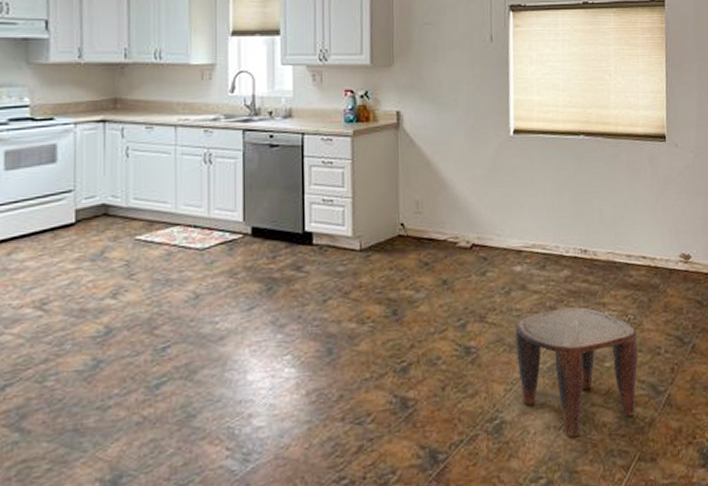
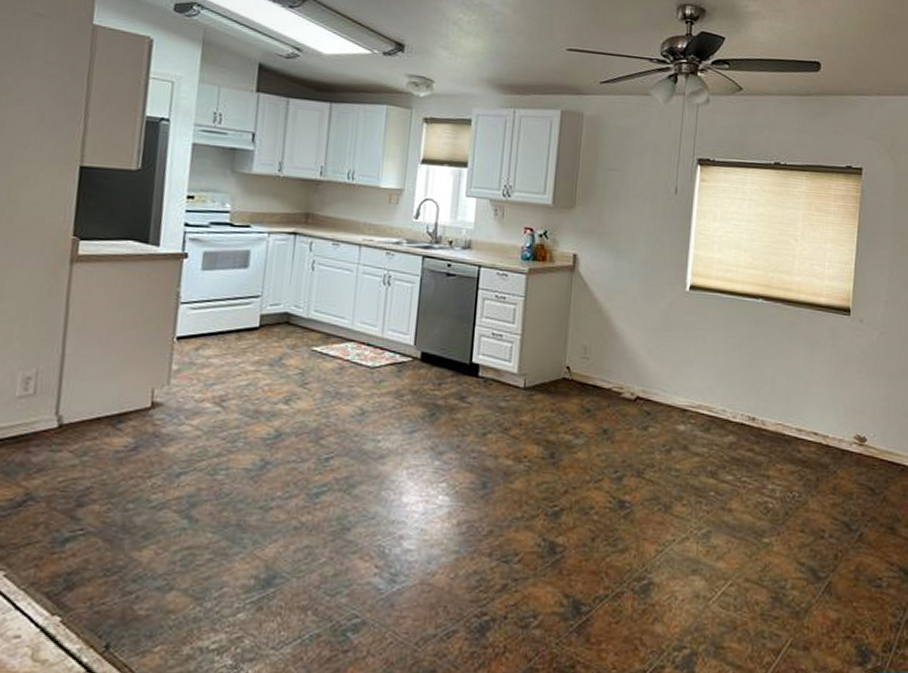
stool: present [514,307,639,438] -> none [670,475,801,611]

